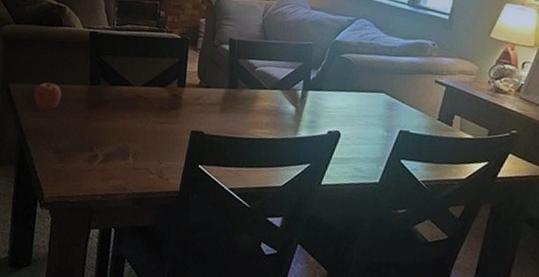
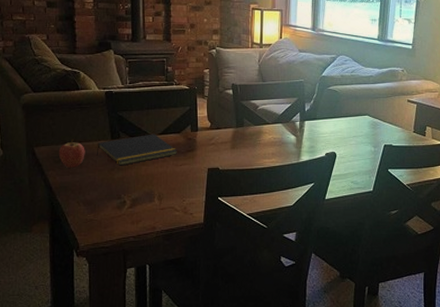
notepad: none [72,84,160,116] -> present [96,133,177,166]

